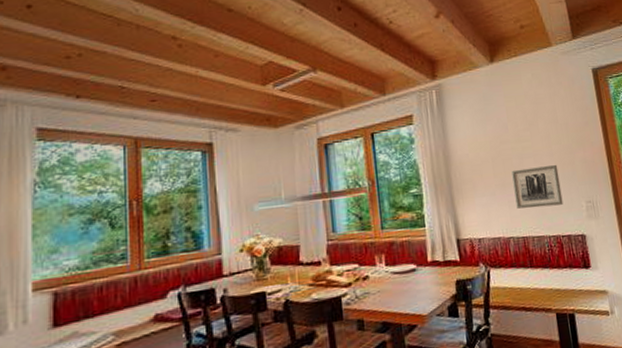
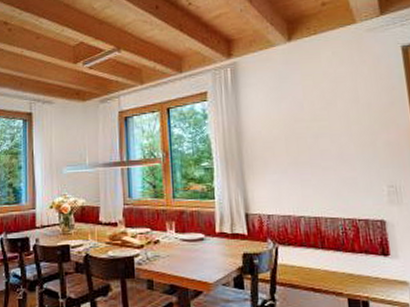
wall art: present [512,164,564,209] -> none [306,145,362,189]

